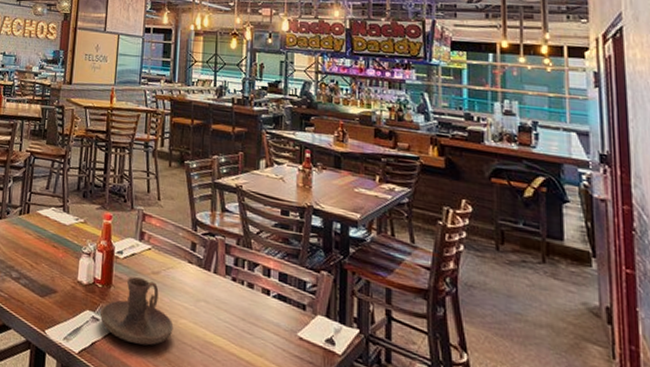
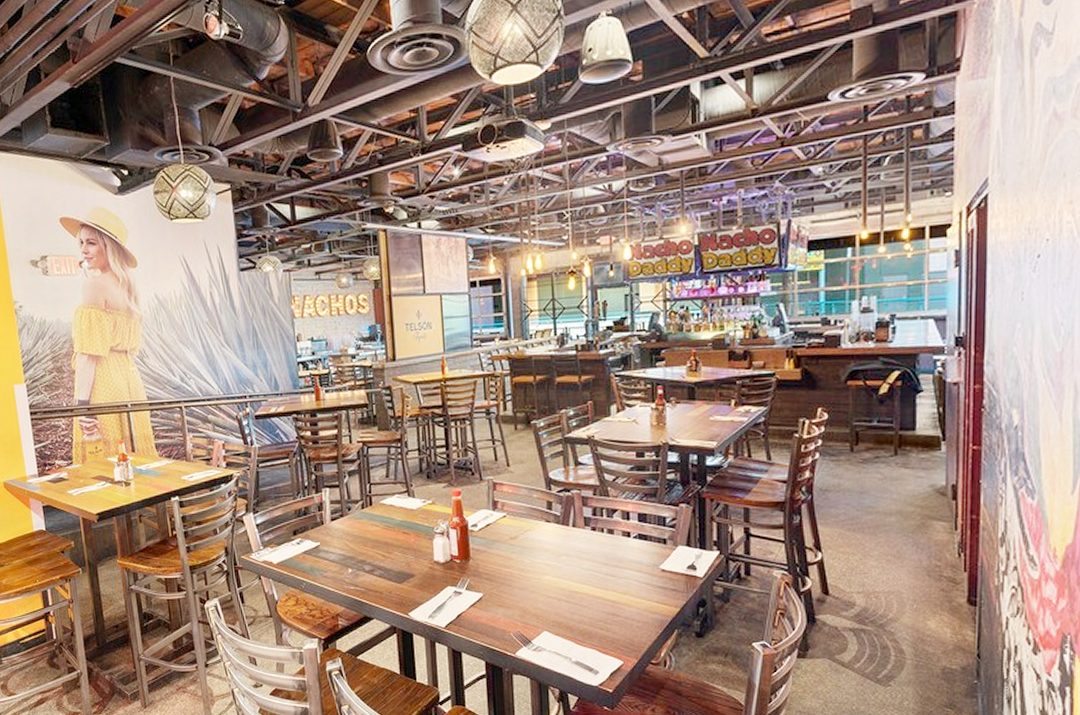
candle holder: present [99,276,174,346] -> none [461,546,538,607]

